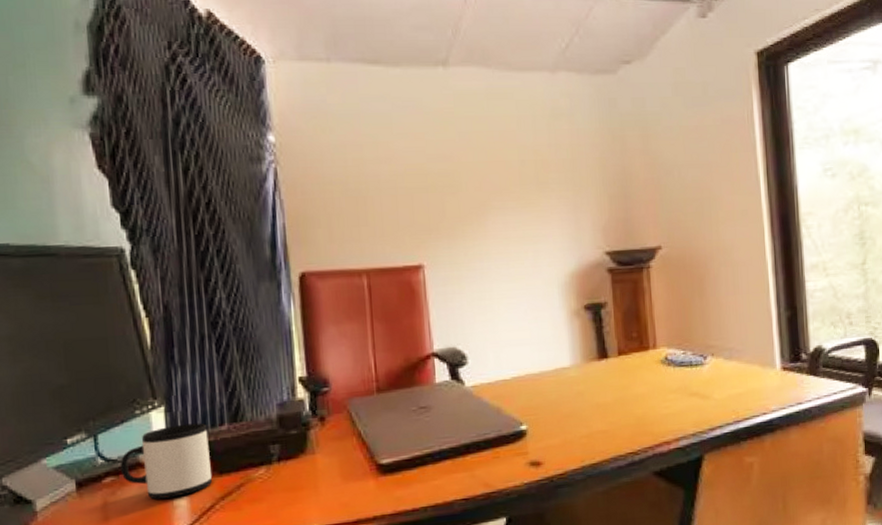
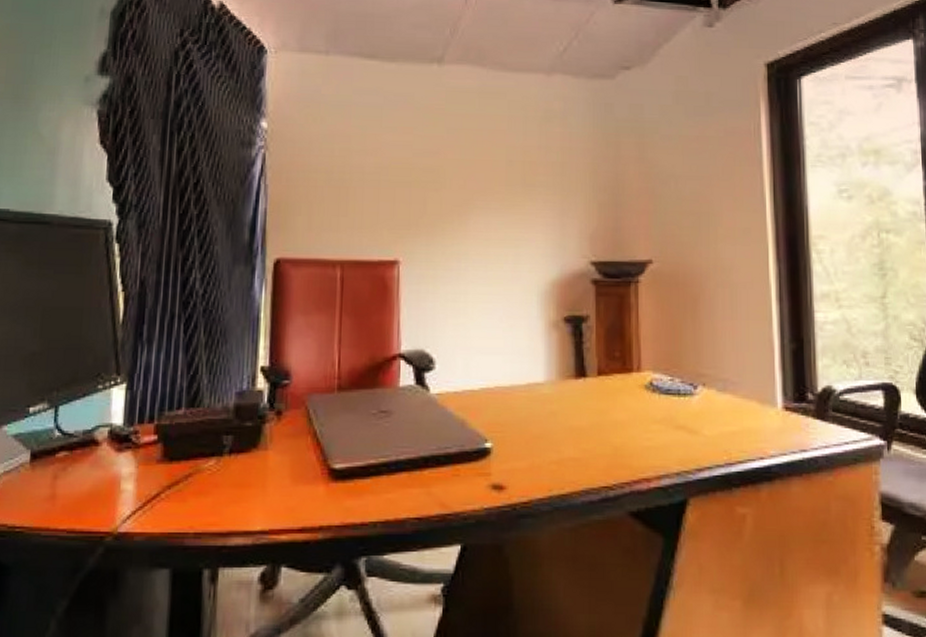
mug: present [120,423,212,500] -> none [74,404,164,481]

